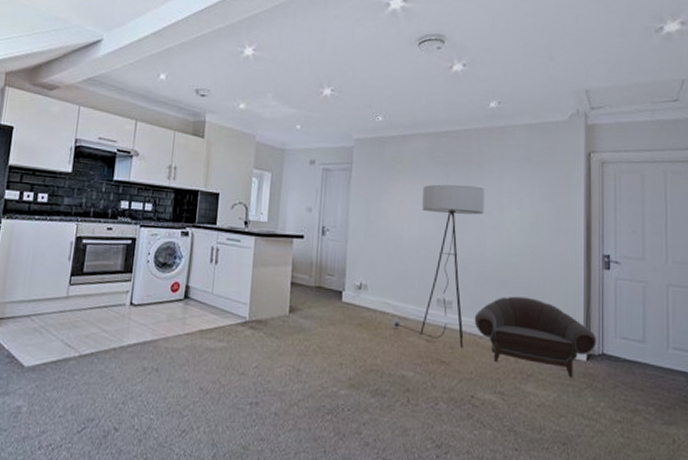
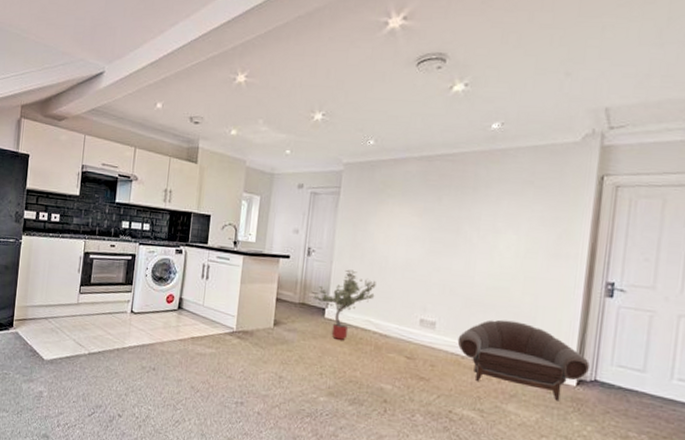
potted tree: none [329,249,392,326] -> present [313,269,376,341]
floor lamp: present [392,184,485,348] -> none [373,208,479,367]

